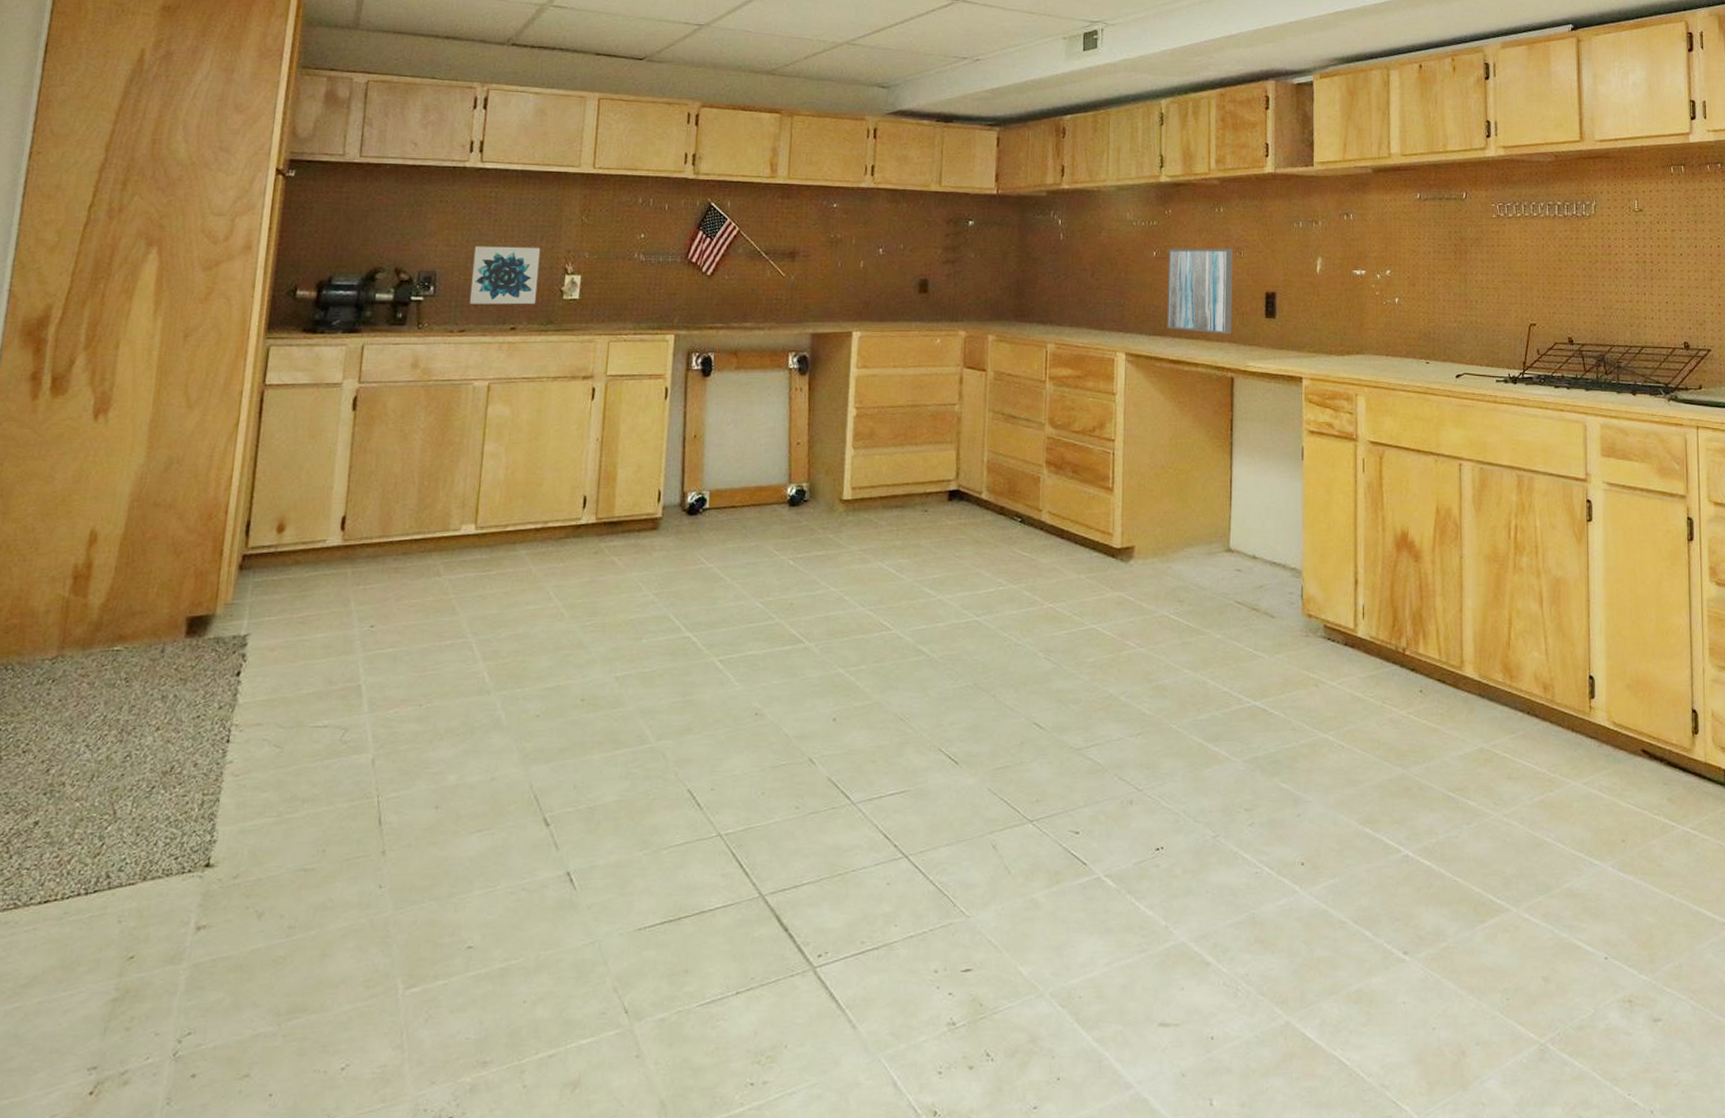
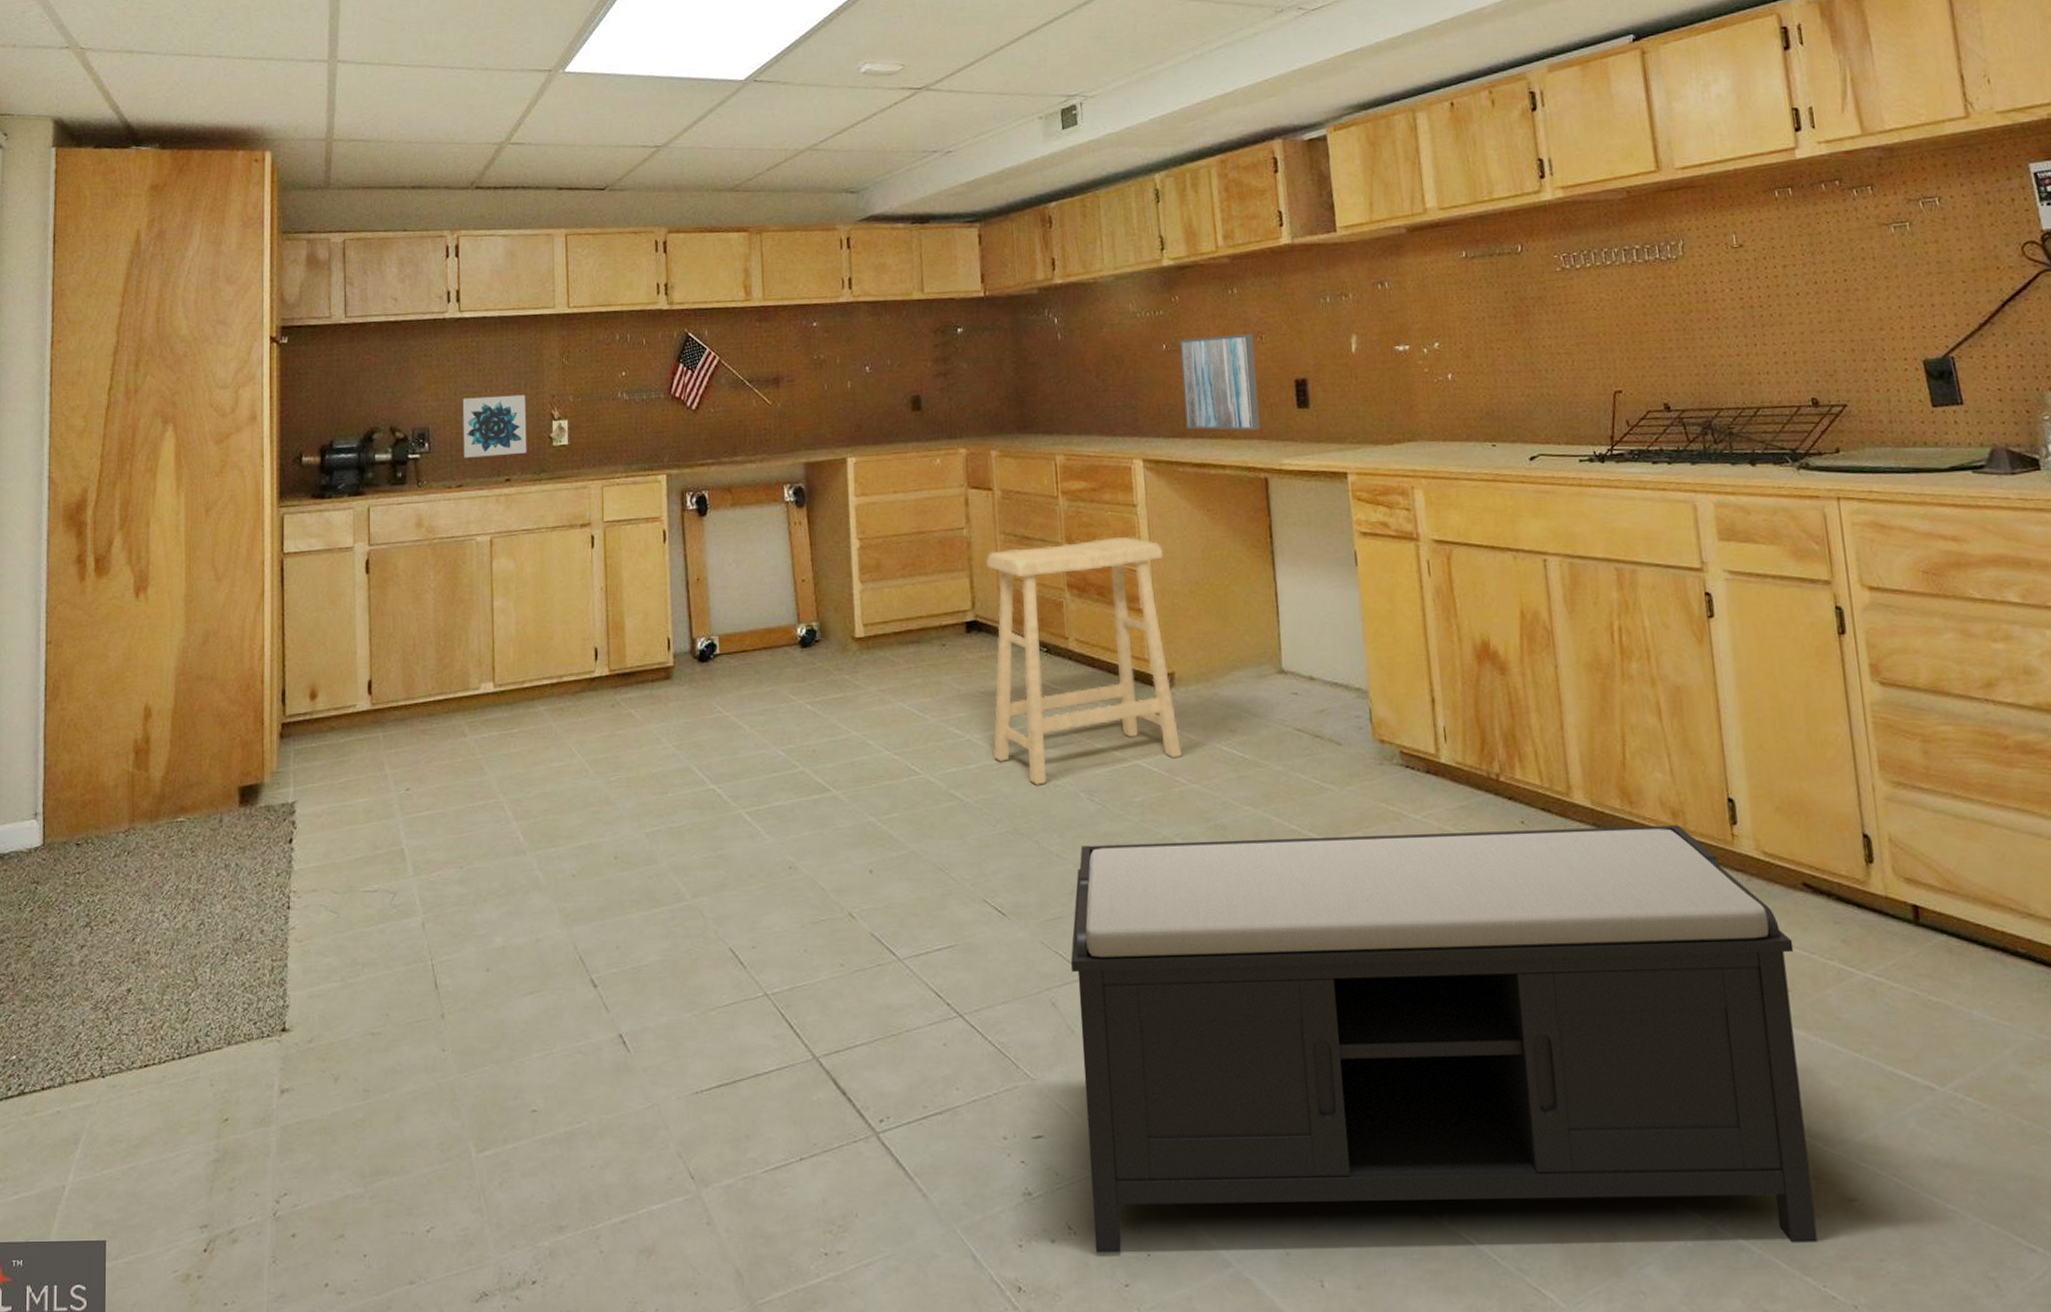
stool: none [962,422,1136,644] -> present [985,537,1182,785]
bench: none [1009,697,1630,1079] -> present [1070,825,1818,1254]

